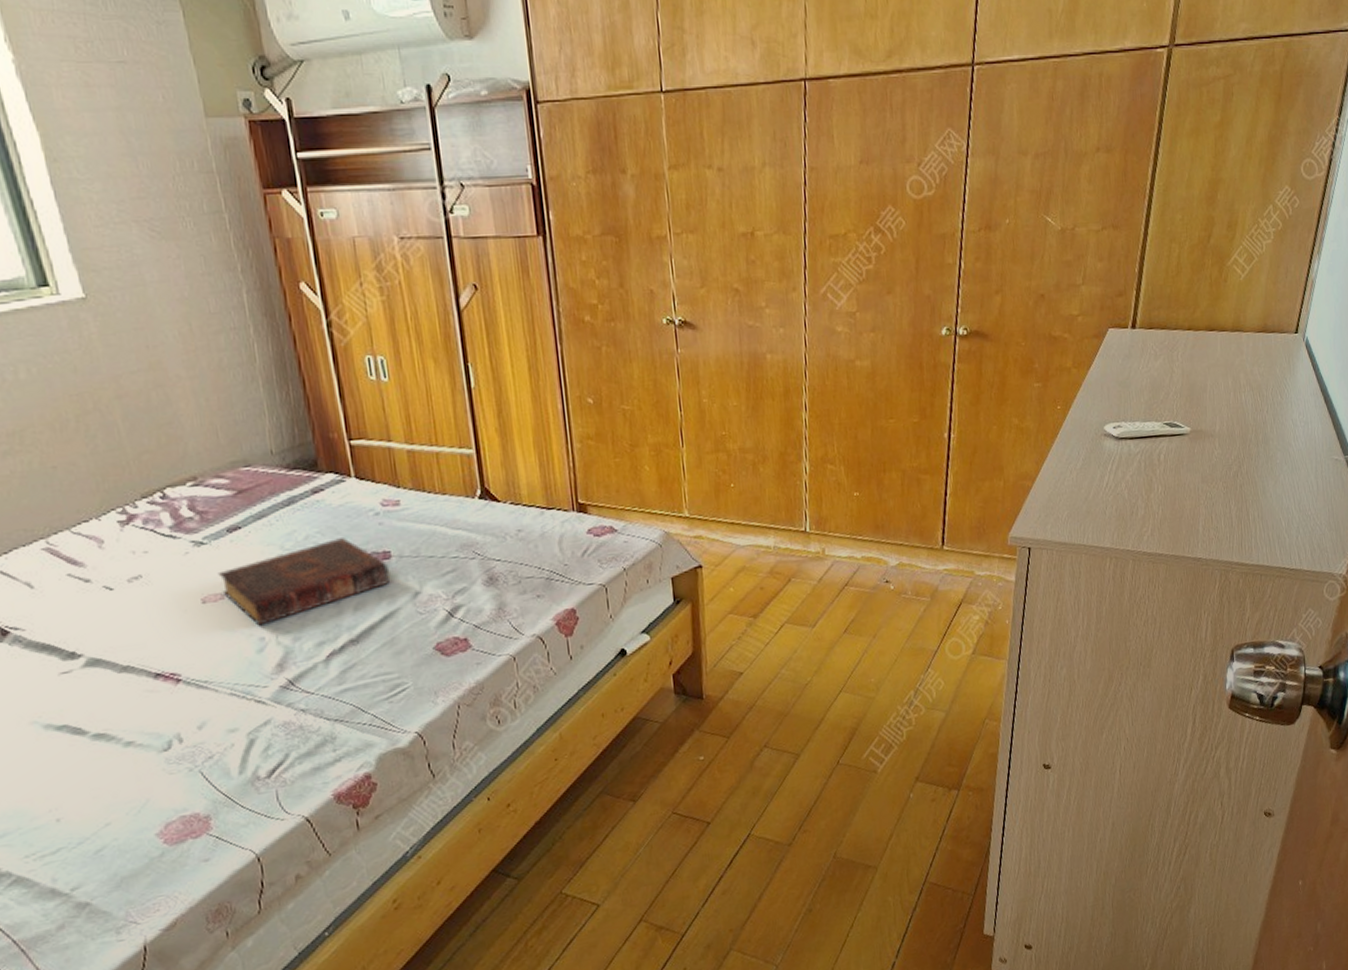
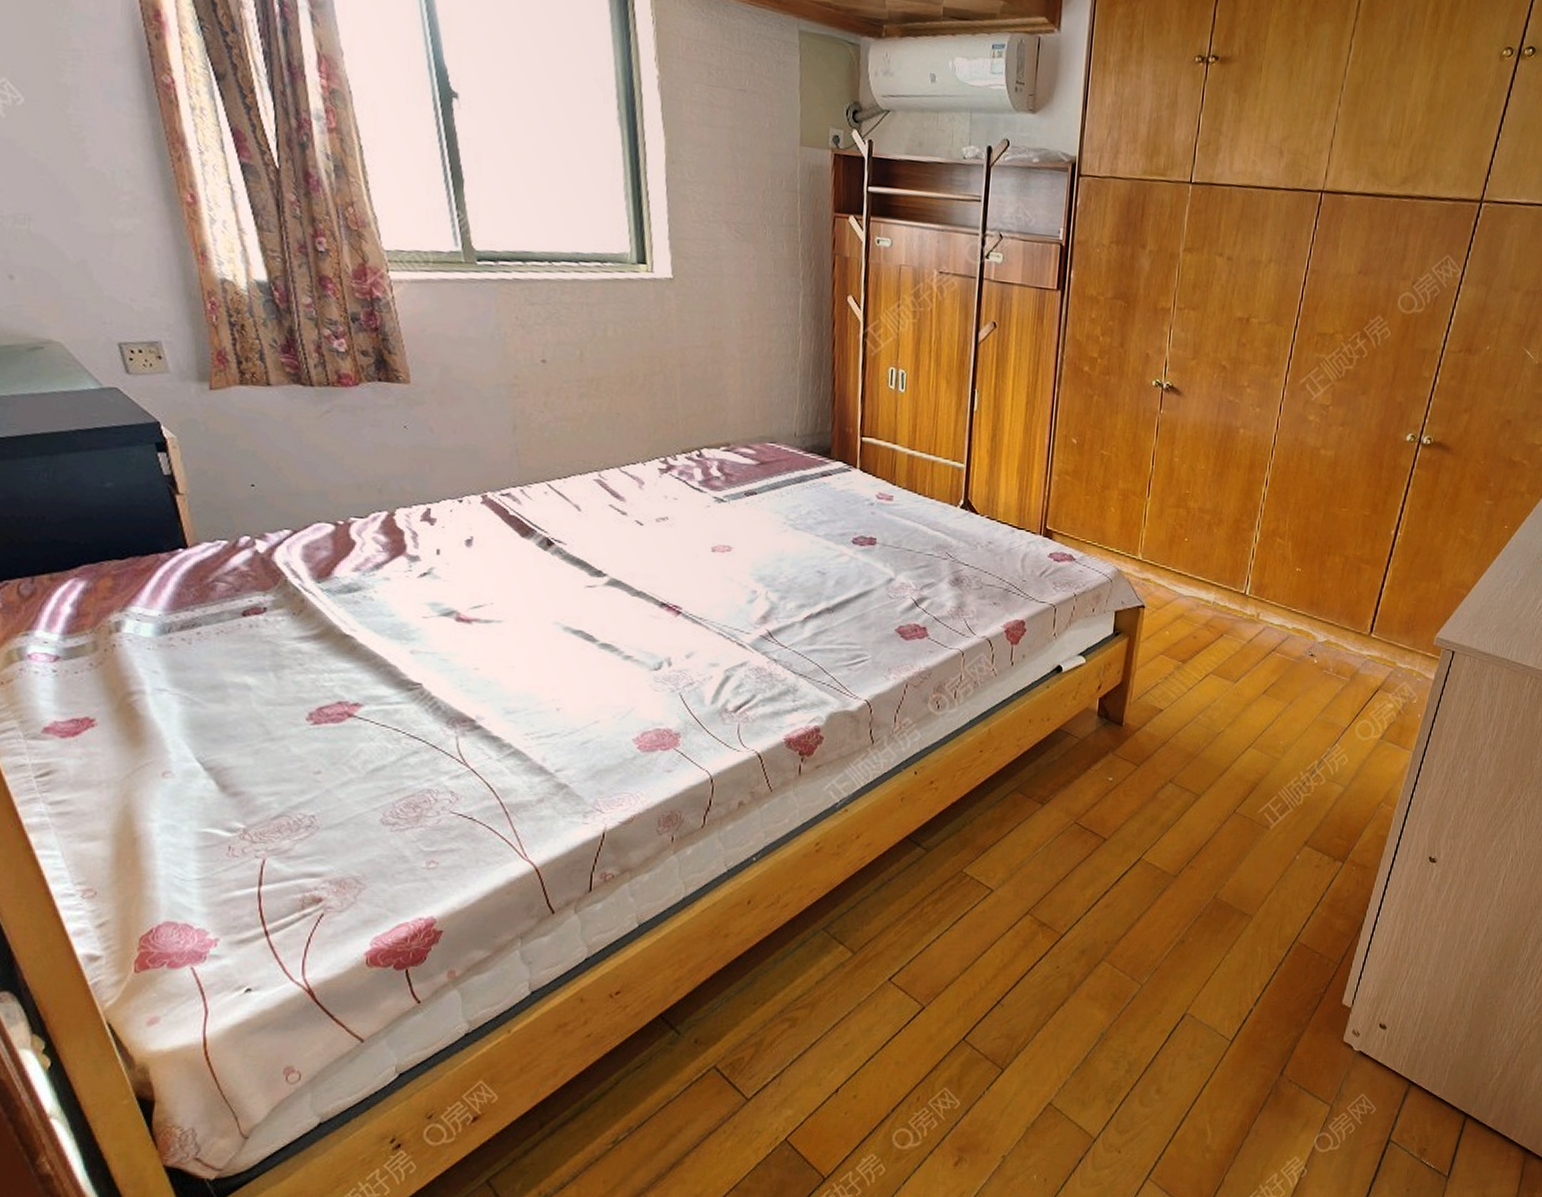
book: present [217,538,391,626] -> none [729,518,872,580]

